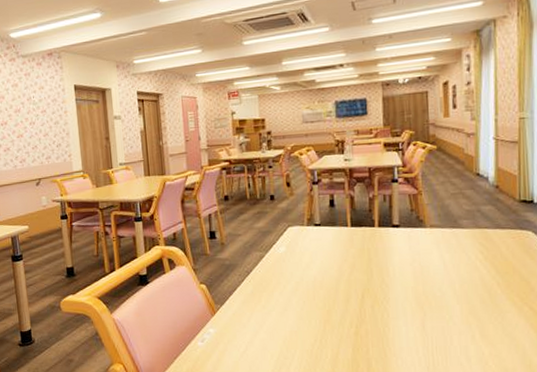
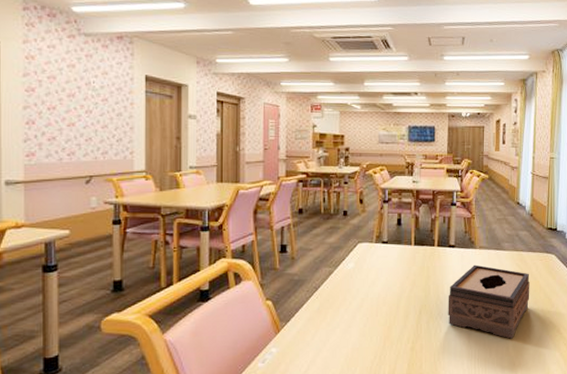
tissue box: none [394,245,500,326] -> present [448,264,530,339]

